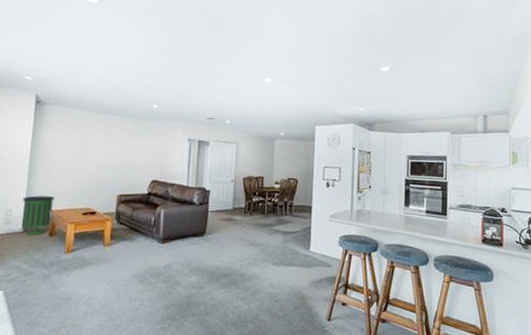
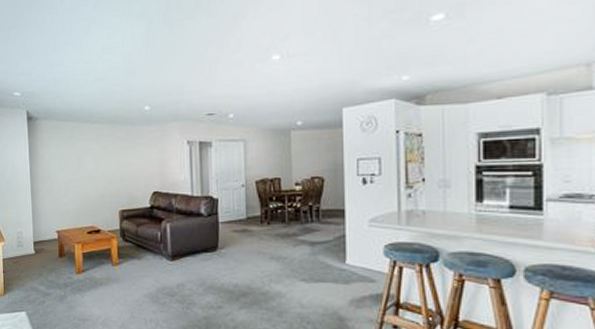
trash can: present [21,195,55,236] -> none [30,216,59,257]

